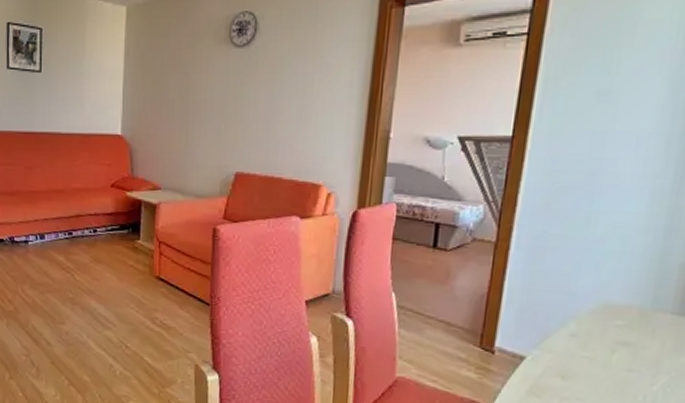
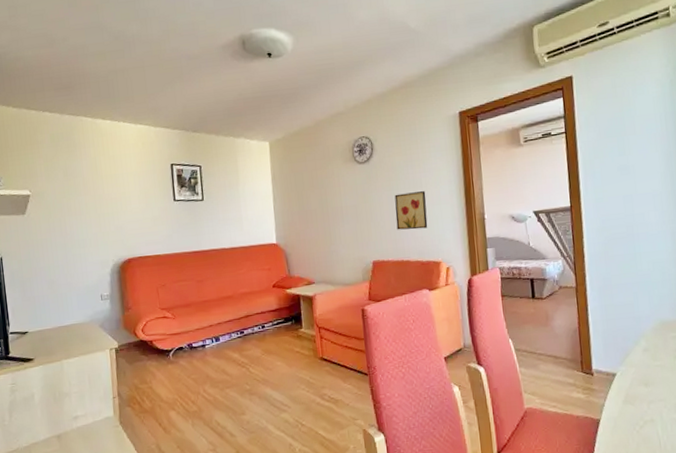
wall art: none [272,92,317,141] -> present [394,191,428,230]

